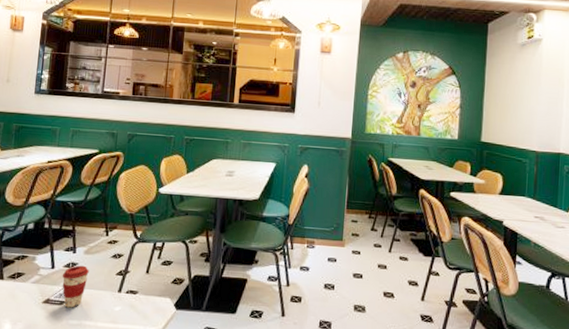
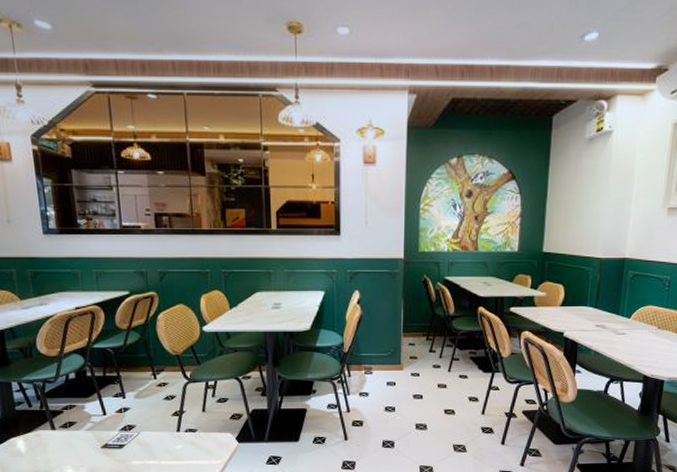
coffee cup: present [62,265,89,308] -> none [115,409,143,450]

